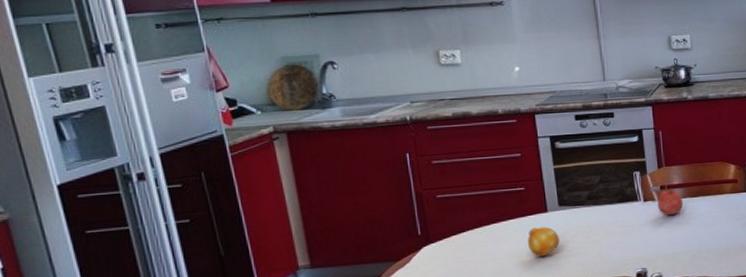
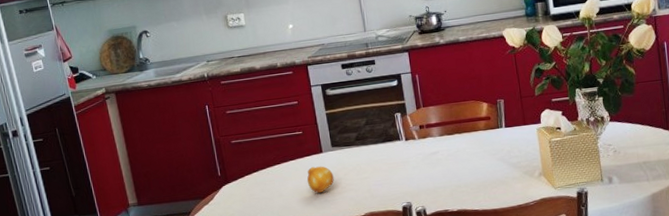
apple: present [658,188,684,215] -> none [418,127,441,153]

